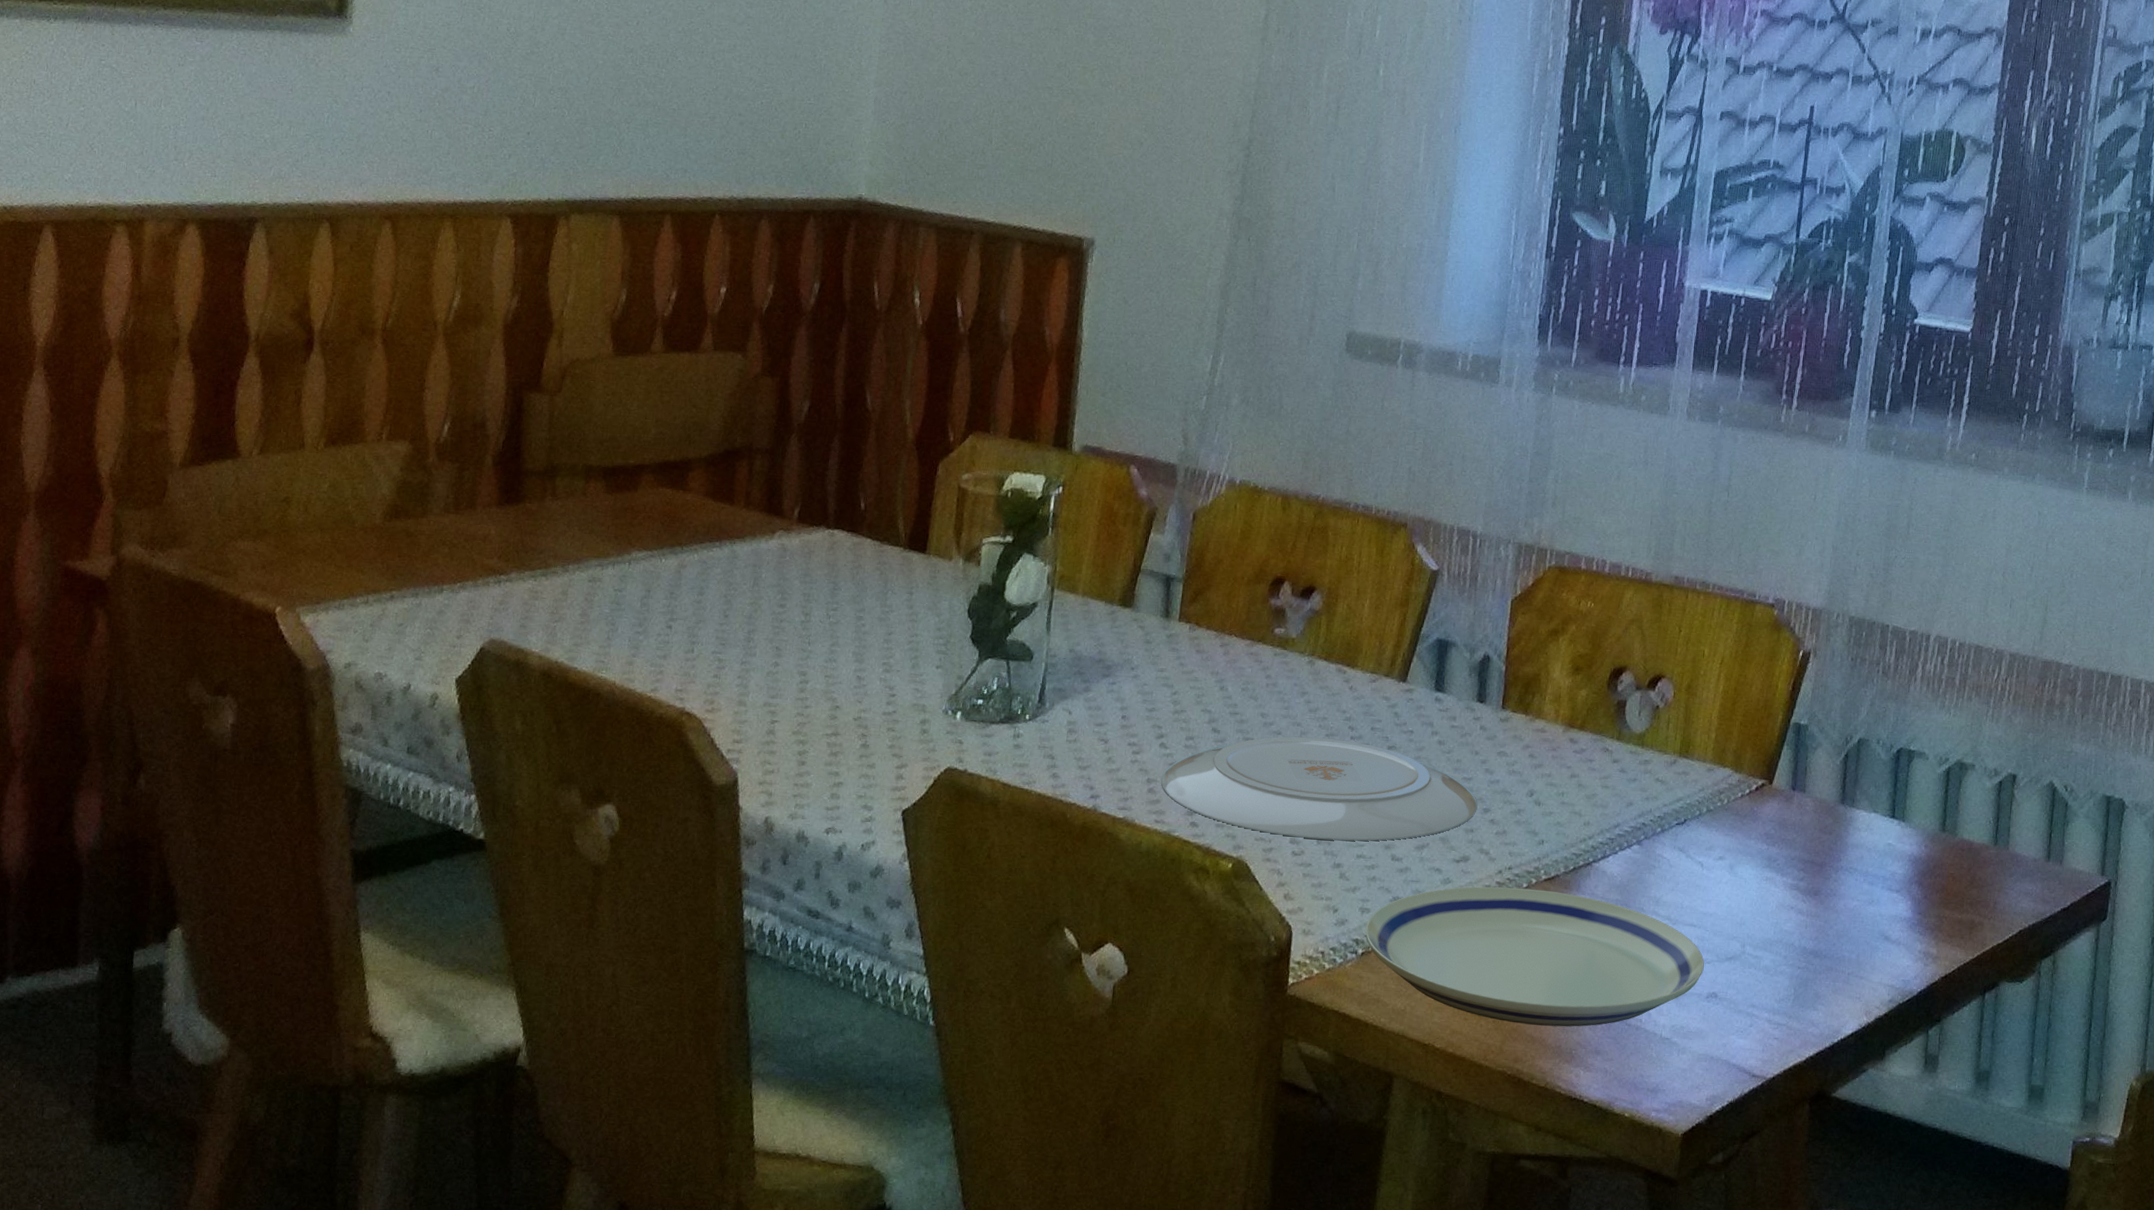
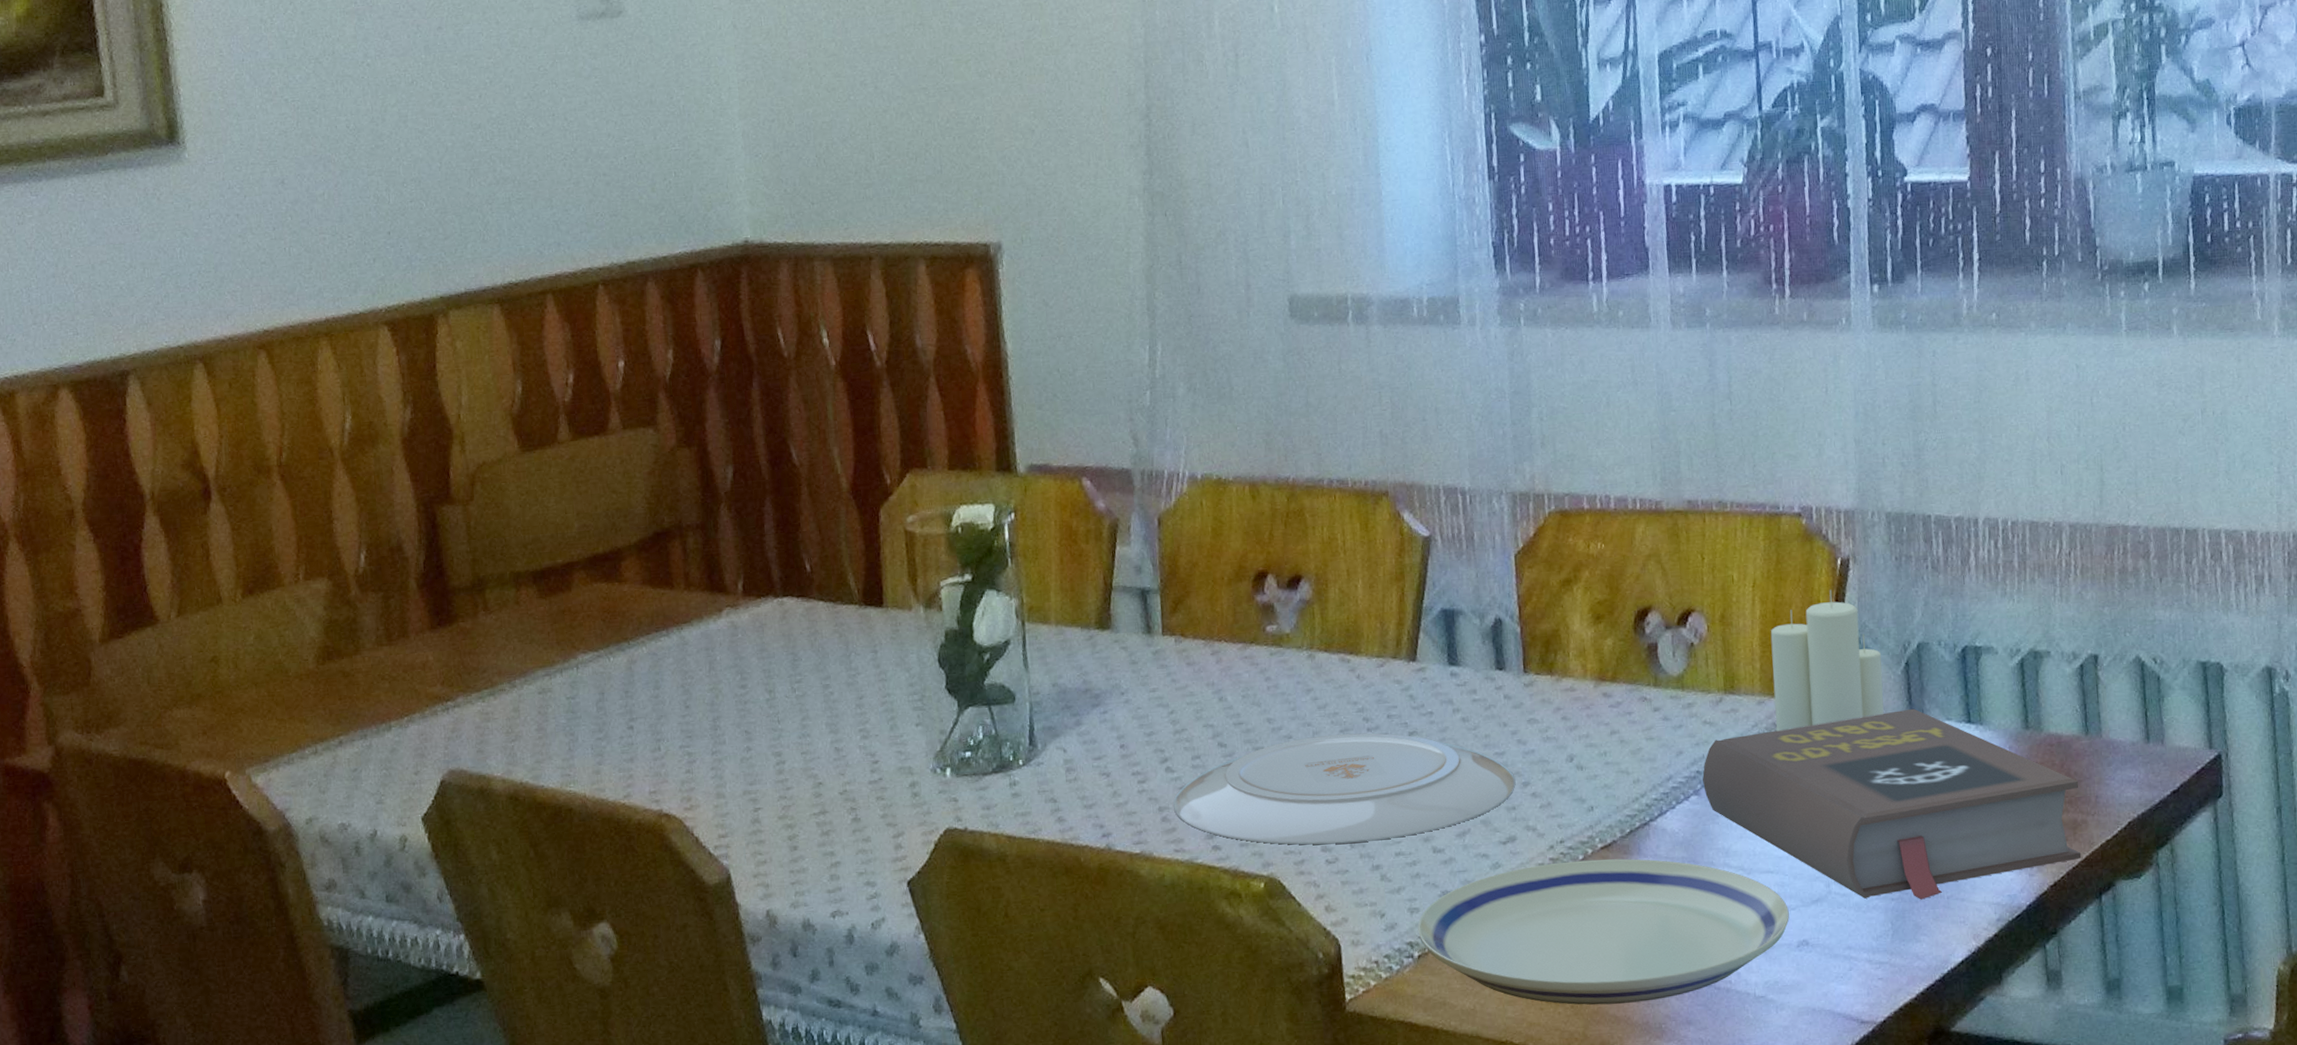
book: none [1646,797,1982,972] -> present [1702,708,2082,900]
candle: none [1720,677,1825,799] -> present [1770,589,1884,732]

